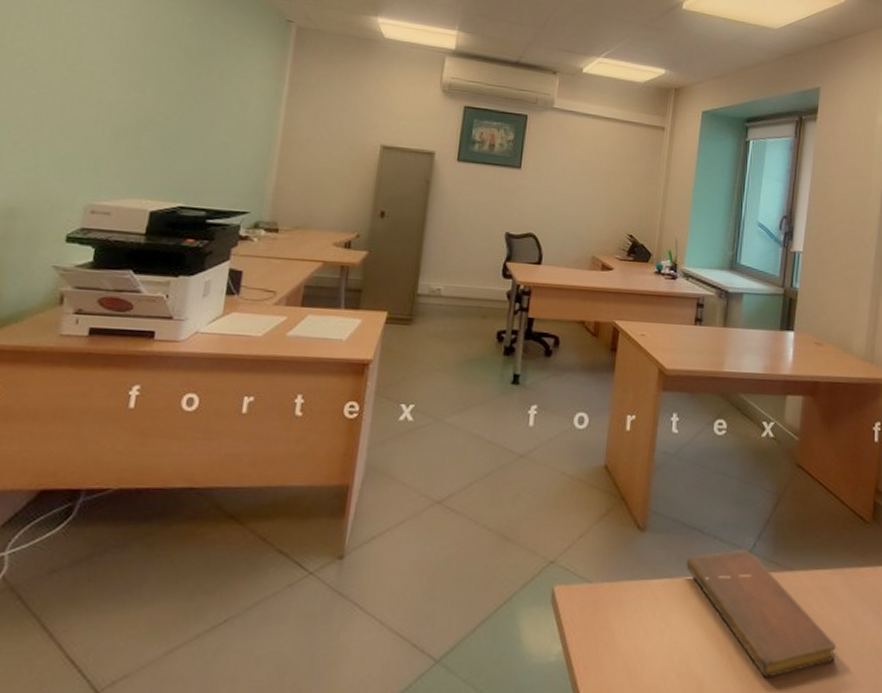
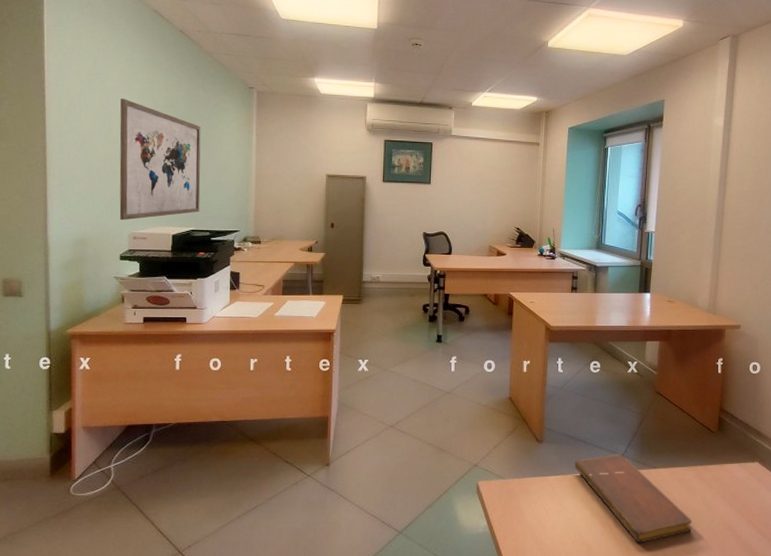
wall art: none [74,16,212,187] -> present [119,98,201,221]

